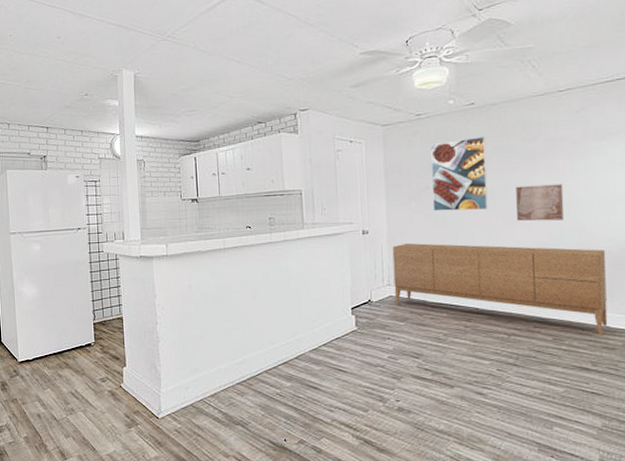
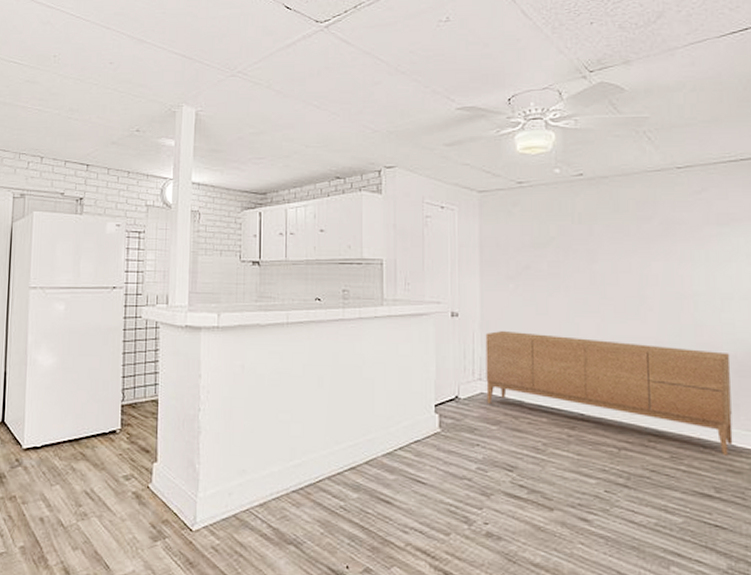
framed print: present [431,136,488,212] -> none [532,212,597,298]
wall art: present [516,184,564,221] -> none [628,272,683,315]

